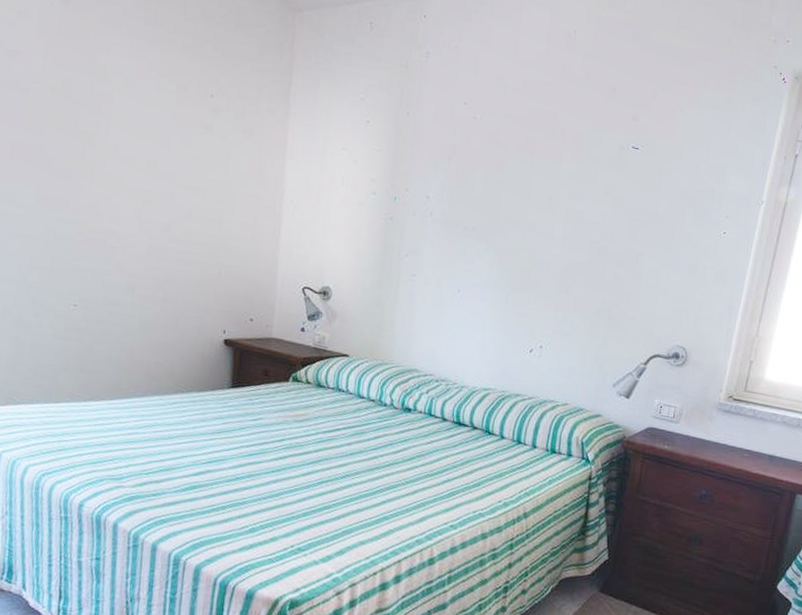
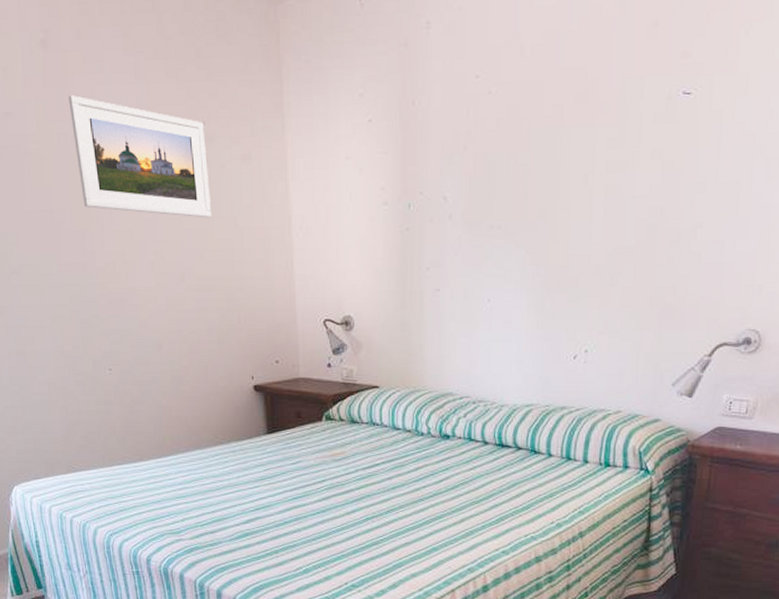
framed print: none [77,48,212,179] -> present [68,95,212,218]

